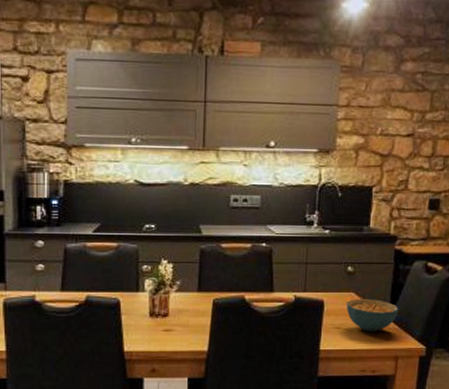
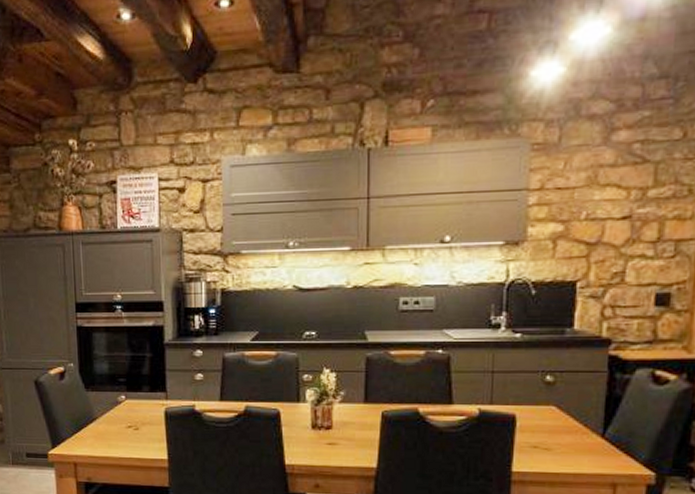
cereal bowl: present [346,298,399,331] -> none [545,412,616,453]

